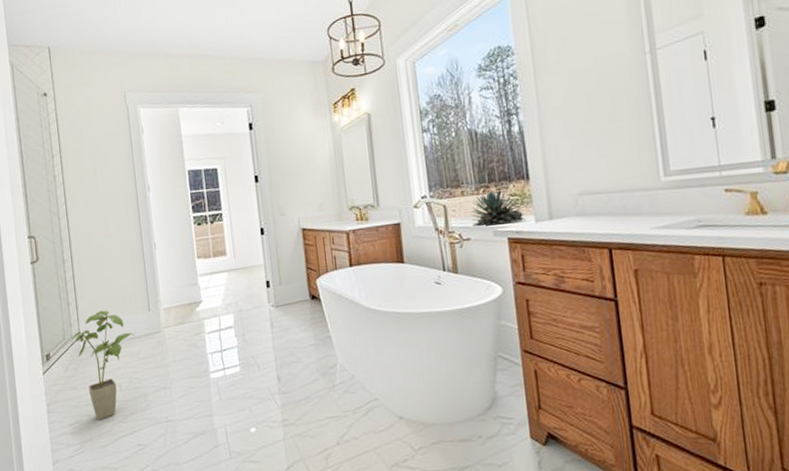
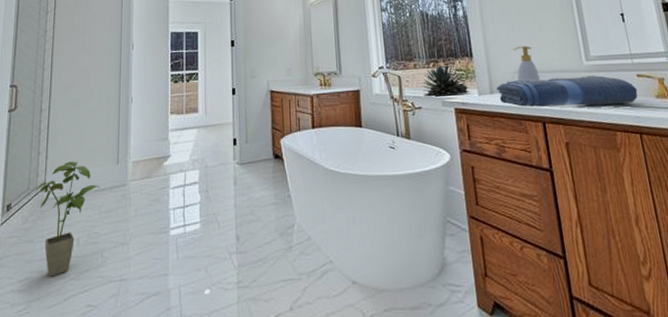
towel: none [556,193,724,233] -> present [496,75,638,107]
soap bottle: none [577,162,608,204] -> present [513,45,540,81]

